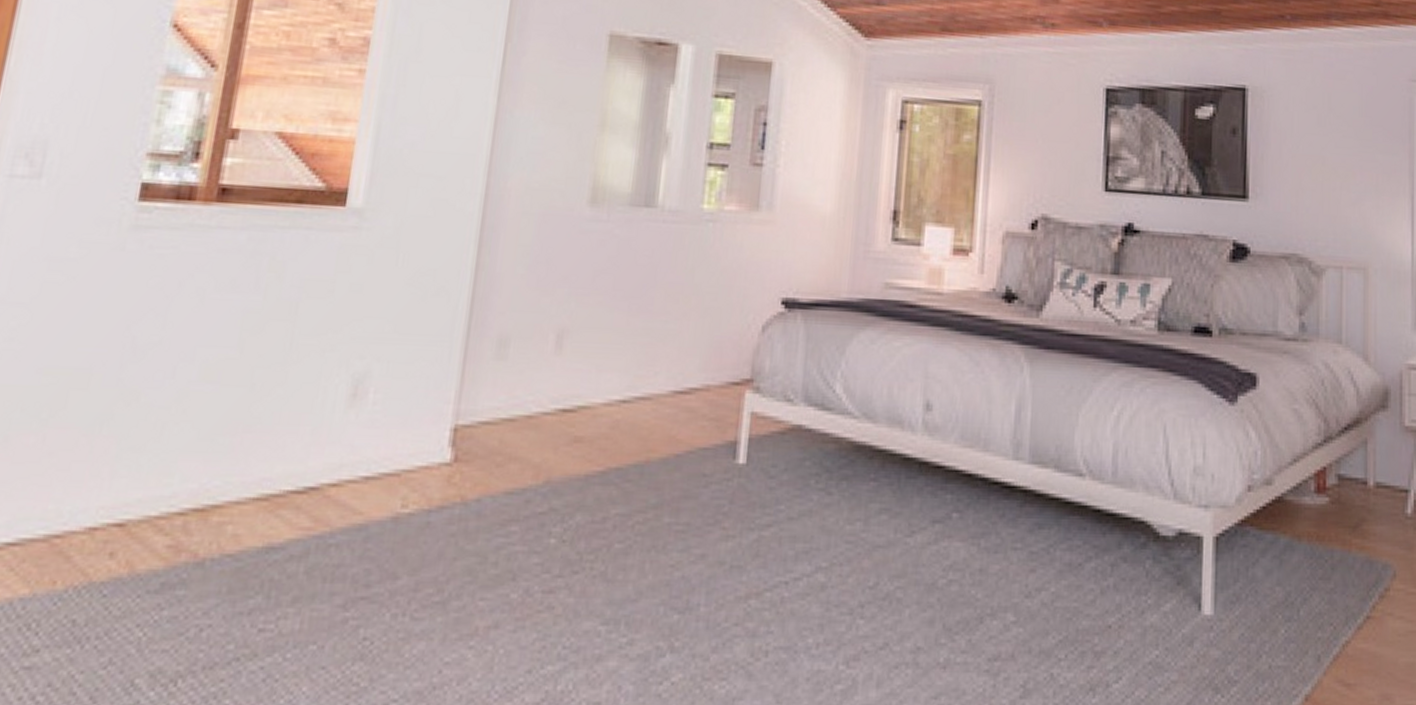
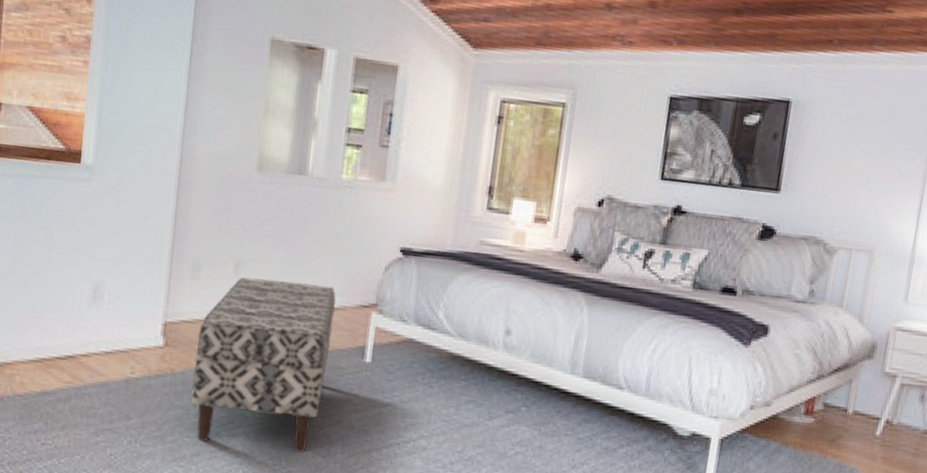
bench: none [489,353,697,608] -> present [191,277,336,452]

